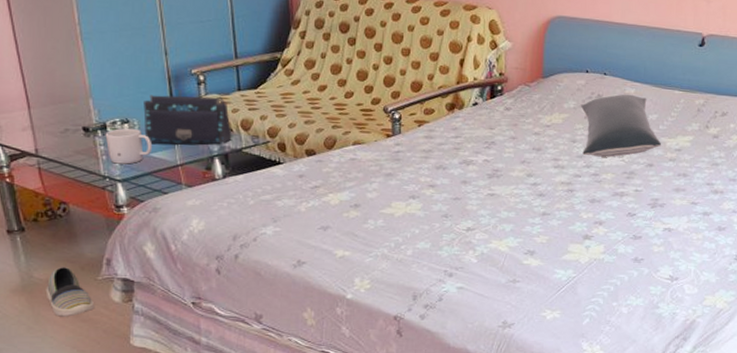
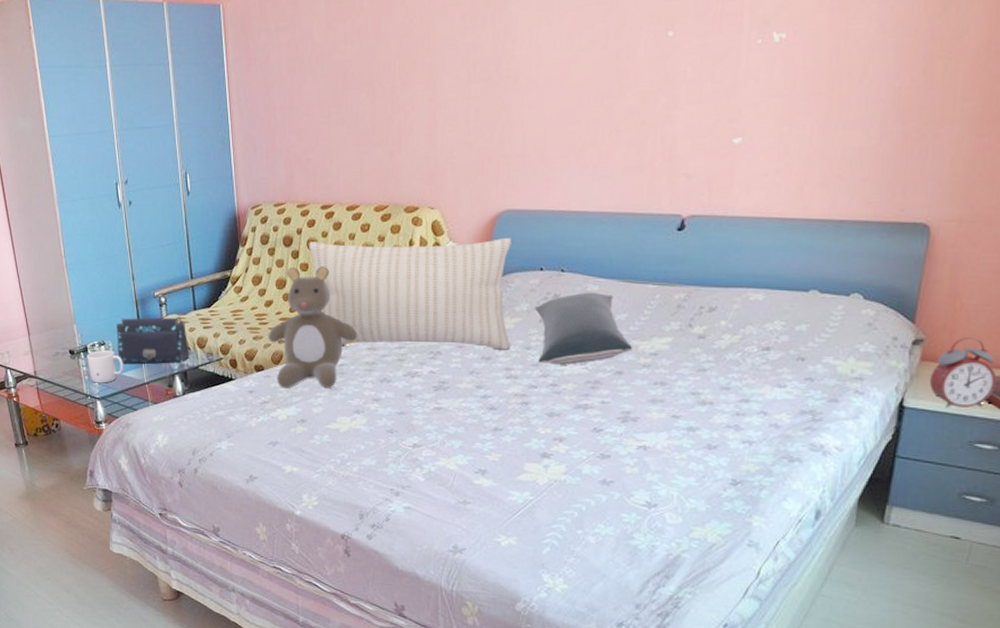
shoe: present [45,267,95,317] -> none [44,477,82,523]
teddy bear: none [320,54,416,174] -> present [268,266,358,389]
pillow: none [366,30,561,143] -> present [309,237,511,350]

